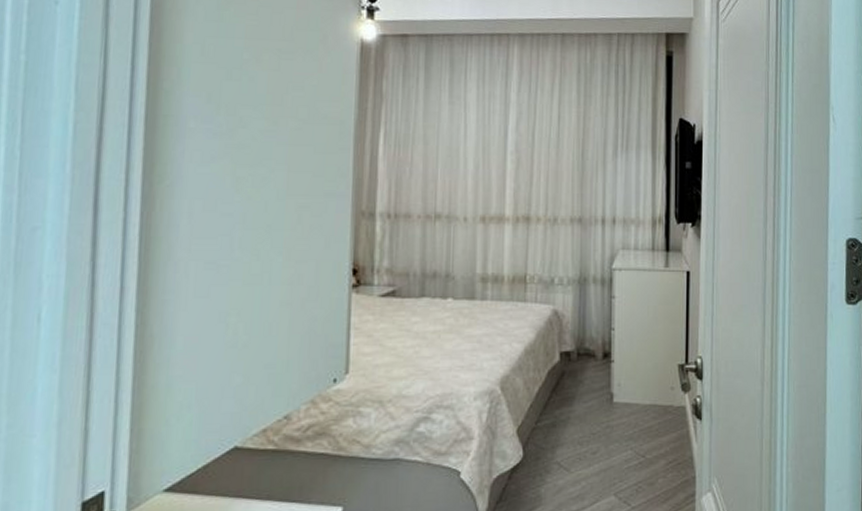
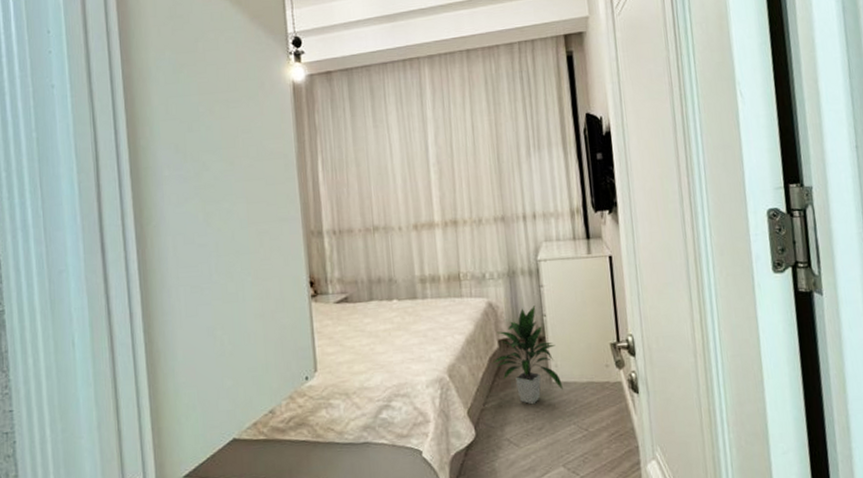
indoor plant: none [552,318,624,426] -> present [493,305,563,405]

